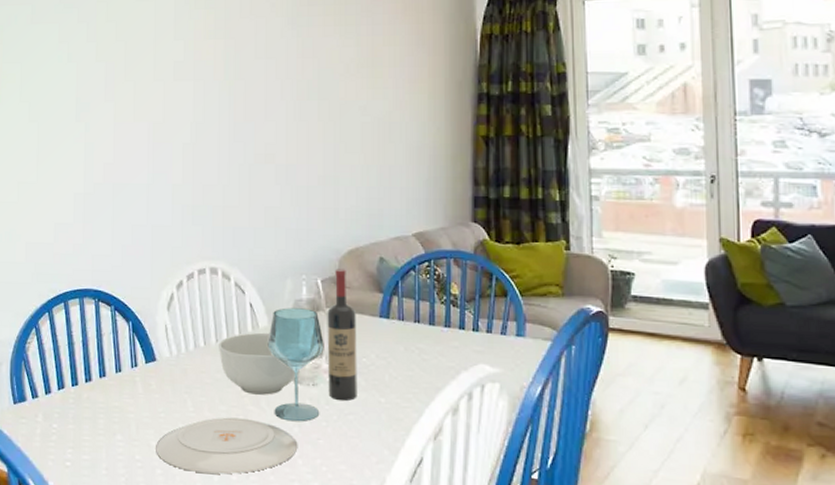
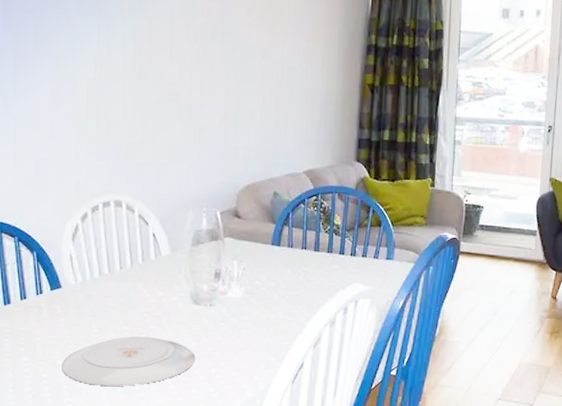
bowl: present [219,332,300,395] -> none [123,260,199,316]
wine glass: present [267,308,324,422] -> none [169,237,222,338]
wine bottle: present [327,269,357,401] -> none [224,202,251,318]

